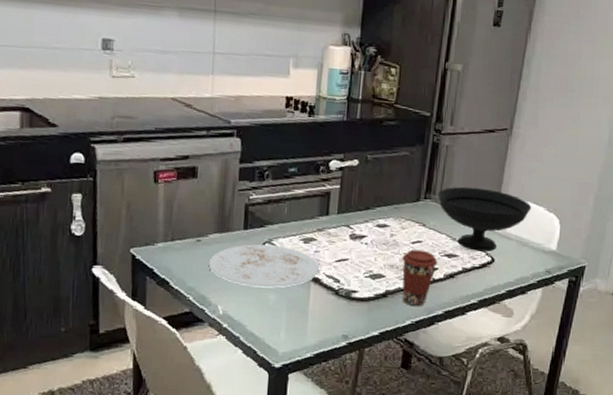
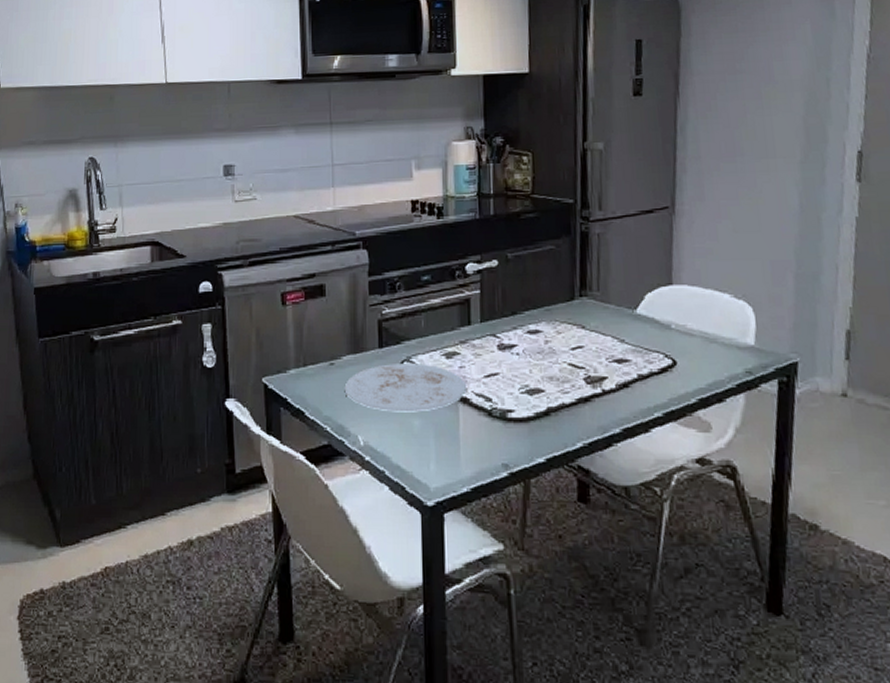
coffee cup: present [402,249,438,307] -> none [562,357,606,426]
bowl: present [437,186,532,252] -> none [595,278,714,353]

